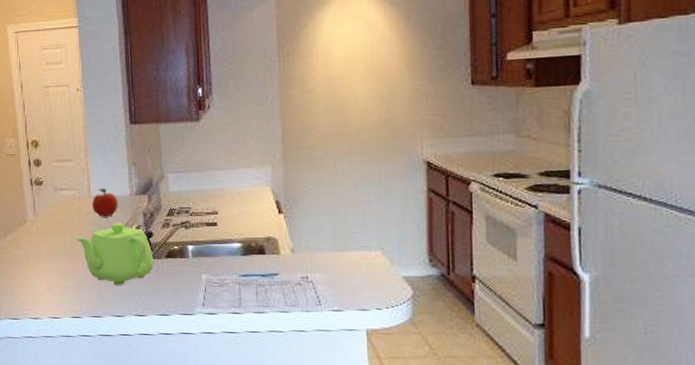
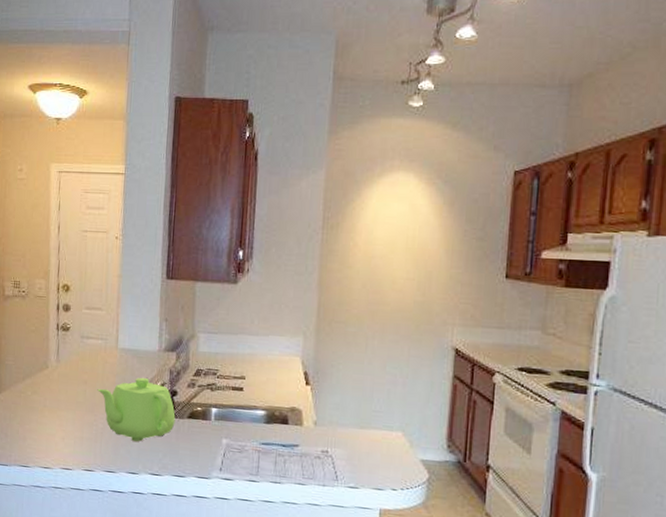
fruit: present [92,188,118,217] -> none [118,340,145,371]

